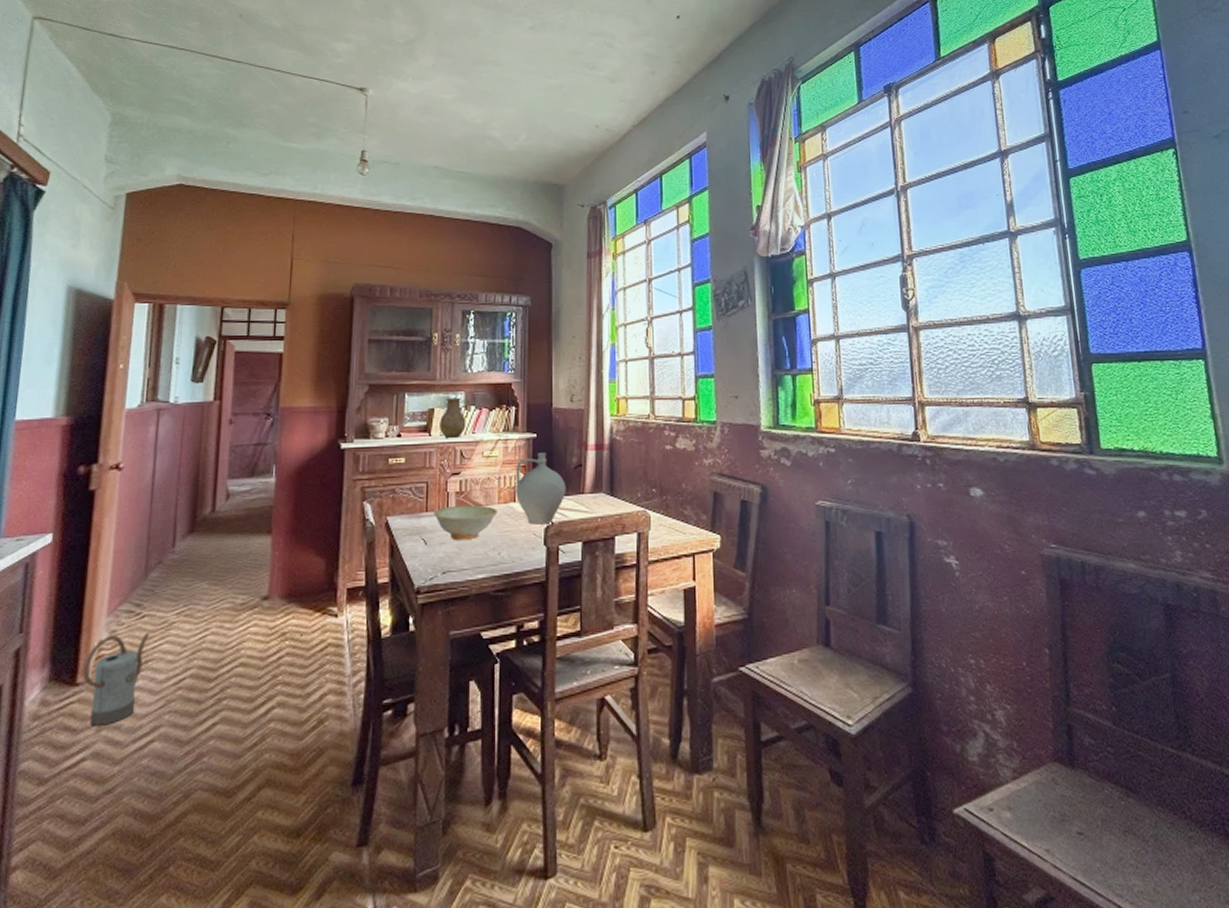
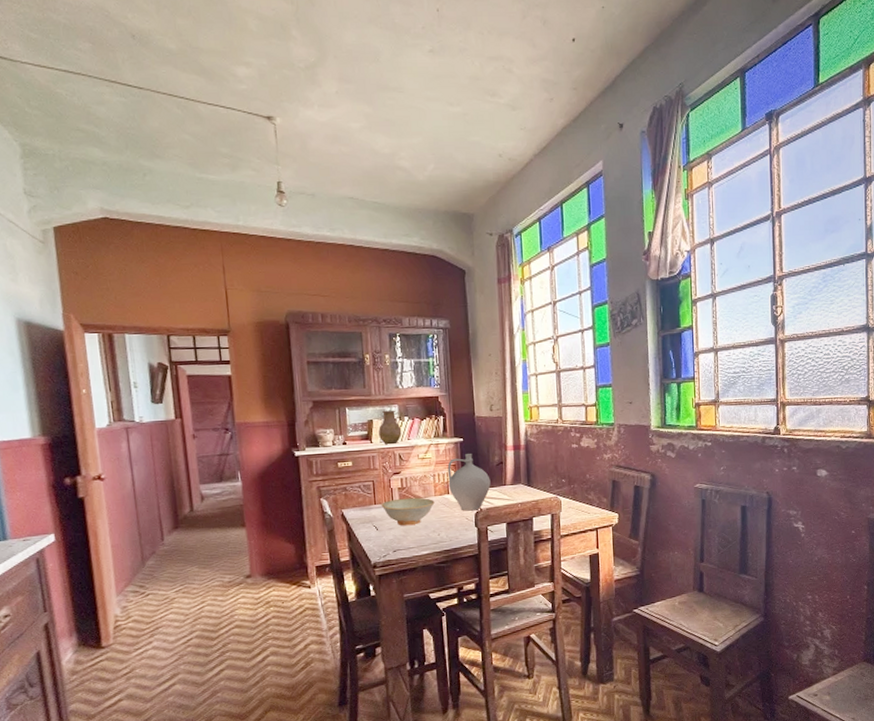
watering can: present [83,633,151,726] -> none [105,607,157,676]

